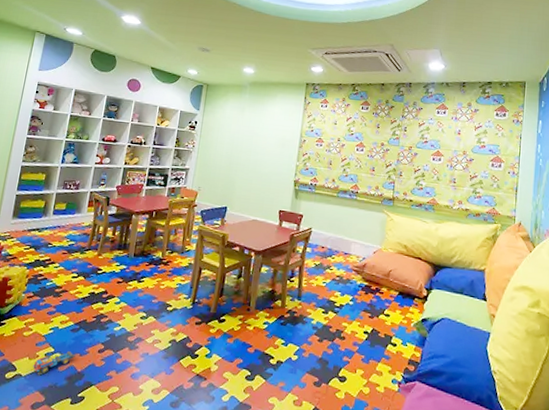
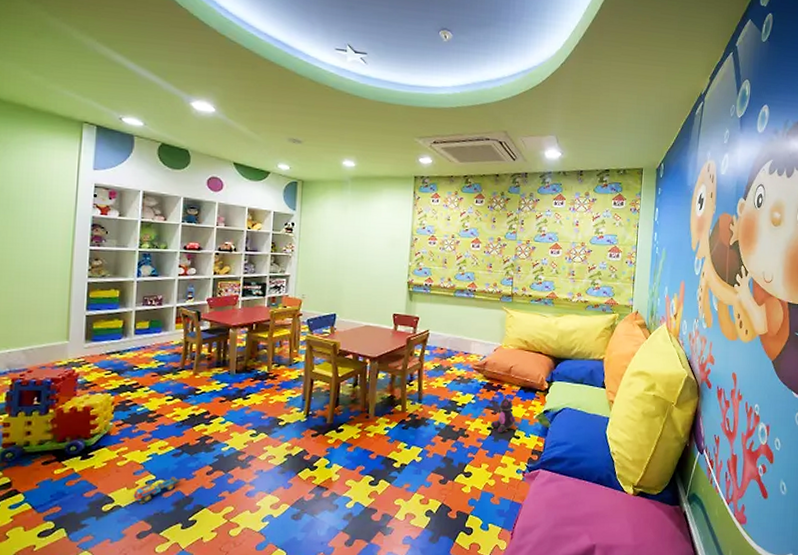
stuffed animal: none [367,298,393,339] -> present [490,394,516,434]

